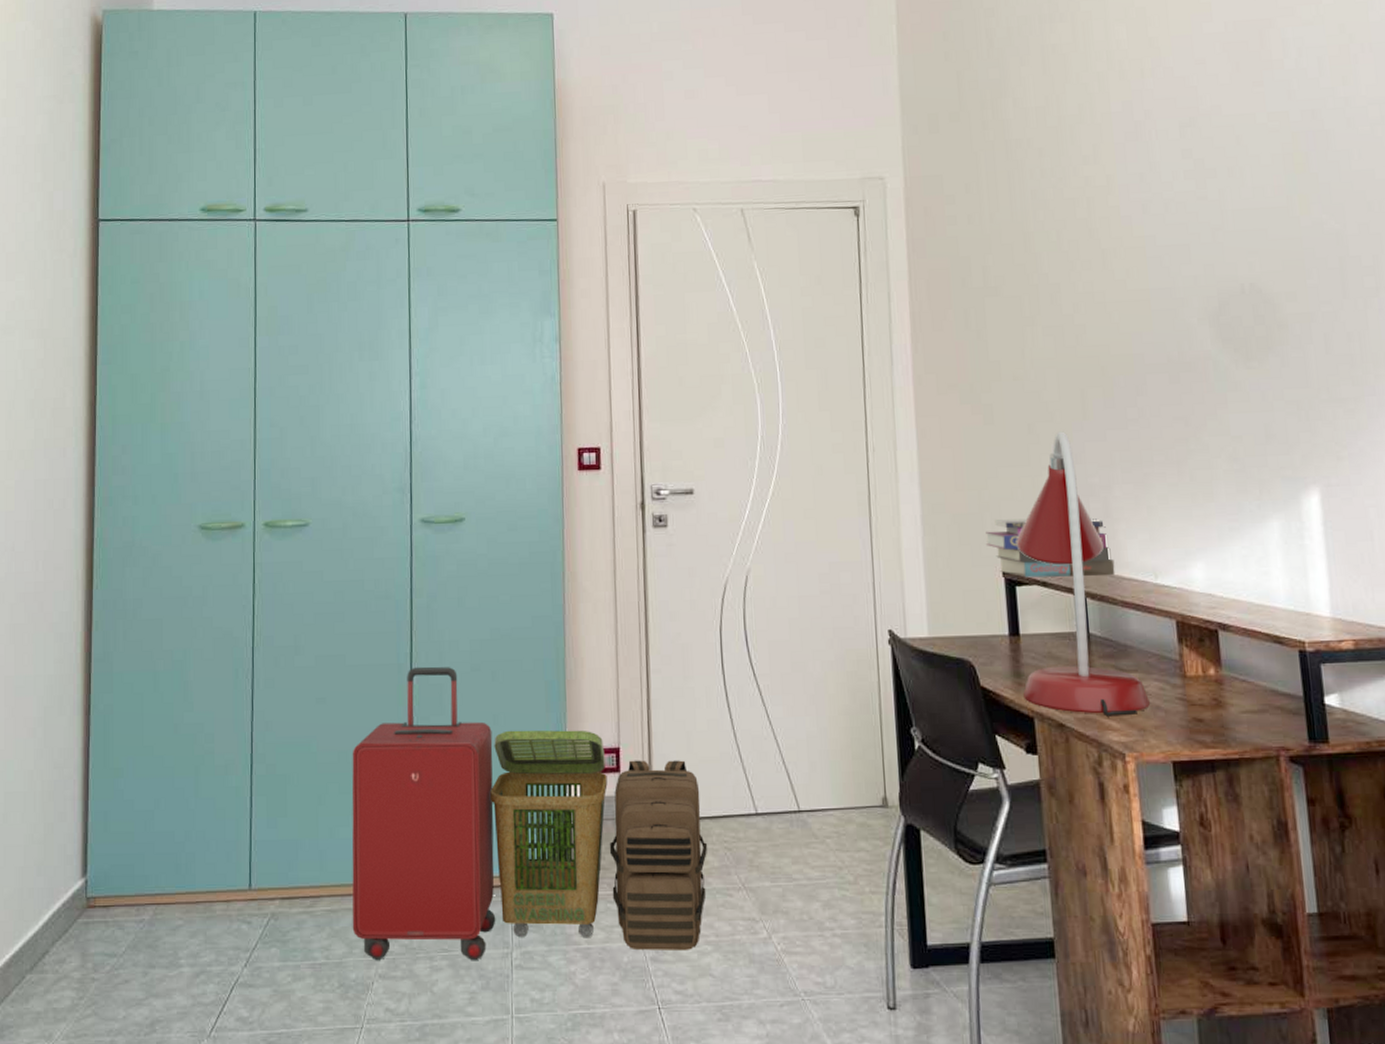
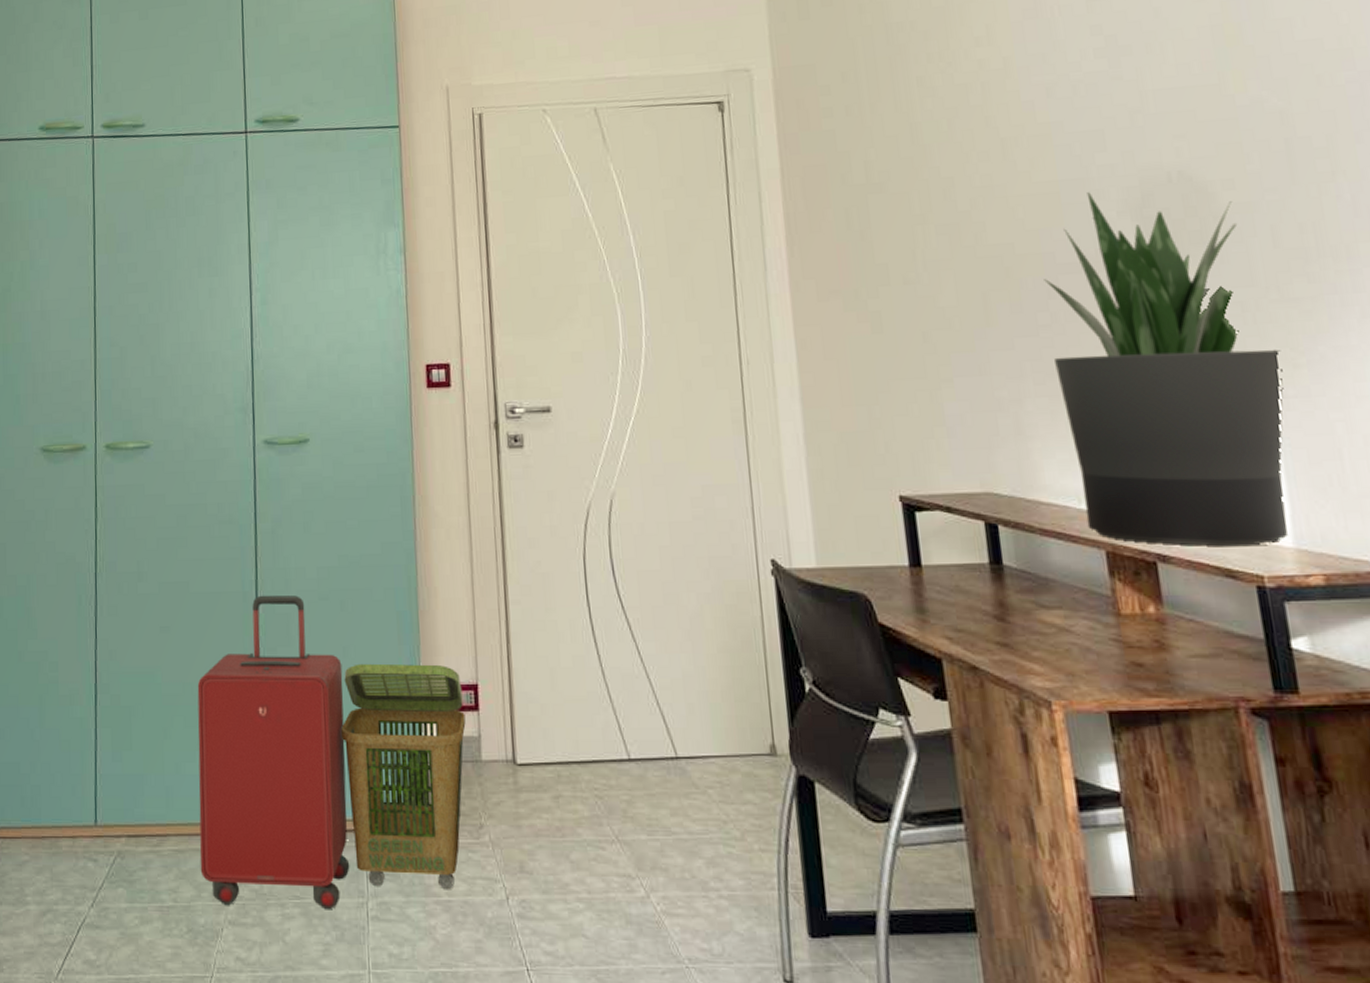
backpack: present [609,760,708,951] -> none [469,698,577,907]
books: present [985,519,1116,578] -> none [878,436,1031,502]
desk lamp: present [1016,431,1151,717] -> none [913,339,1080,659]
planter: none [1134,300,1328,617] -> present [1044,192,1287,547]

